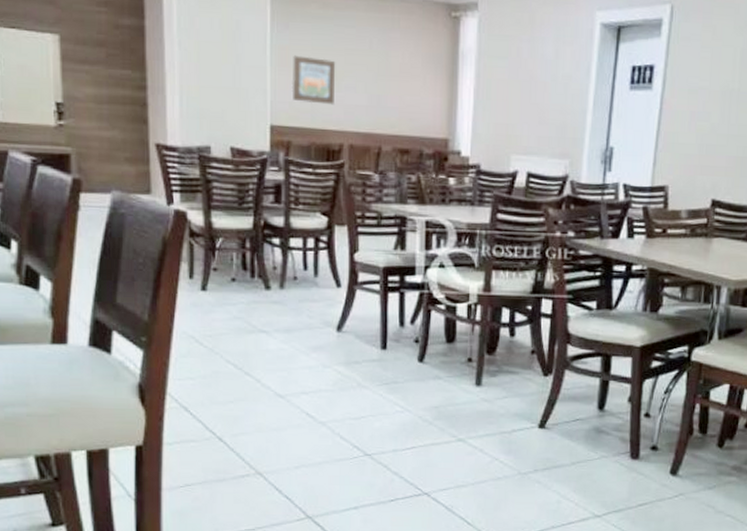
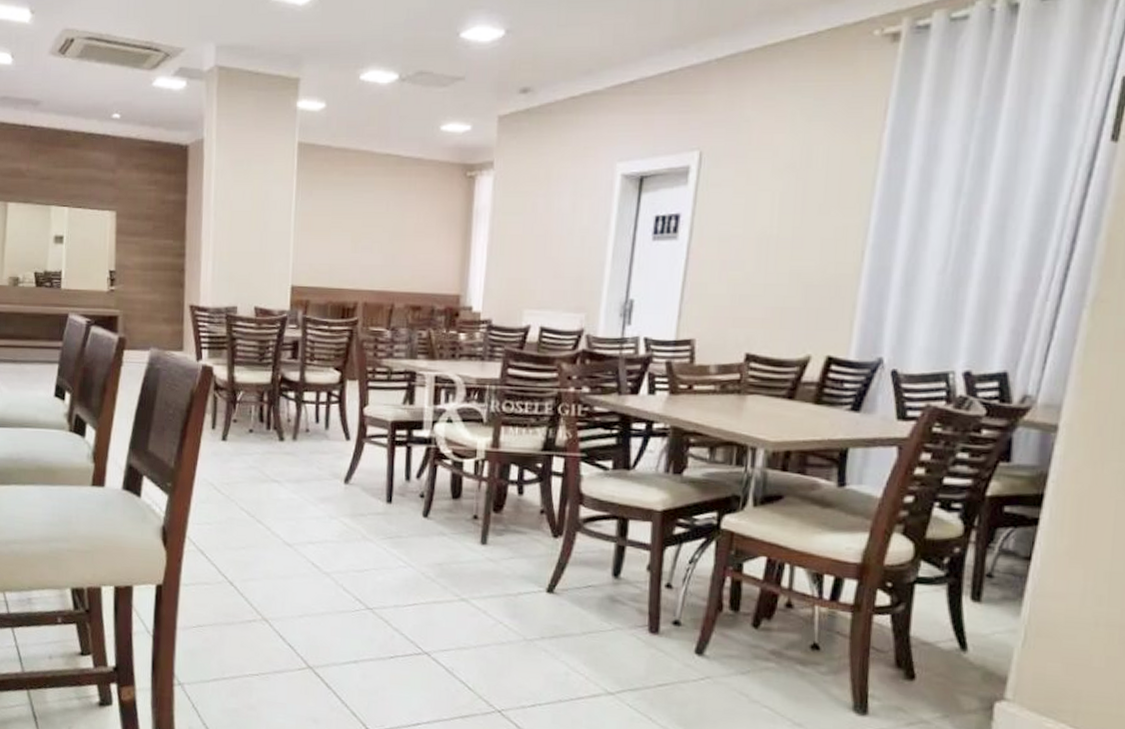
wall art: present [291,55,336,105] -> none [312,220,354,265]

